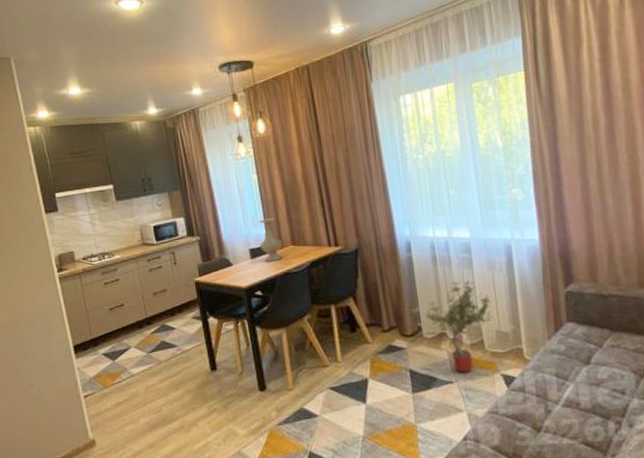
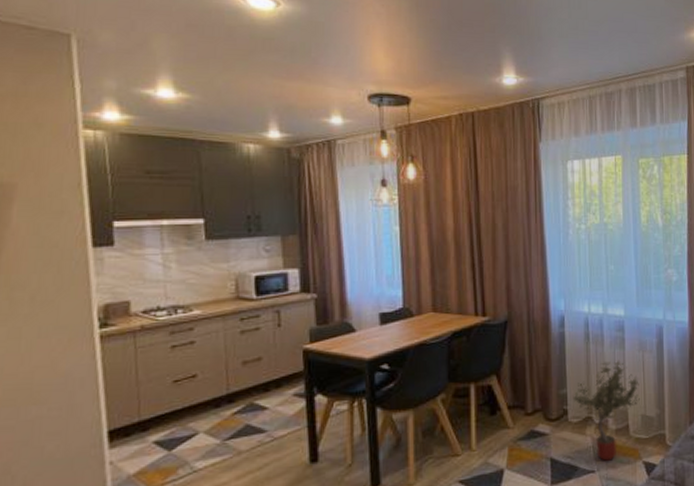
vase: present [258,218,283,262] -> none [393,278,421,329]

